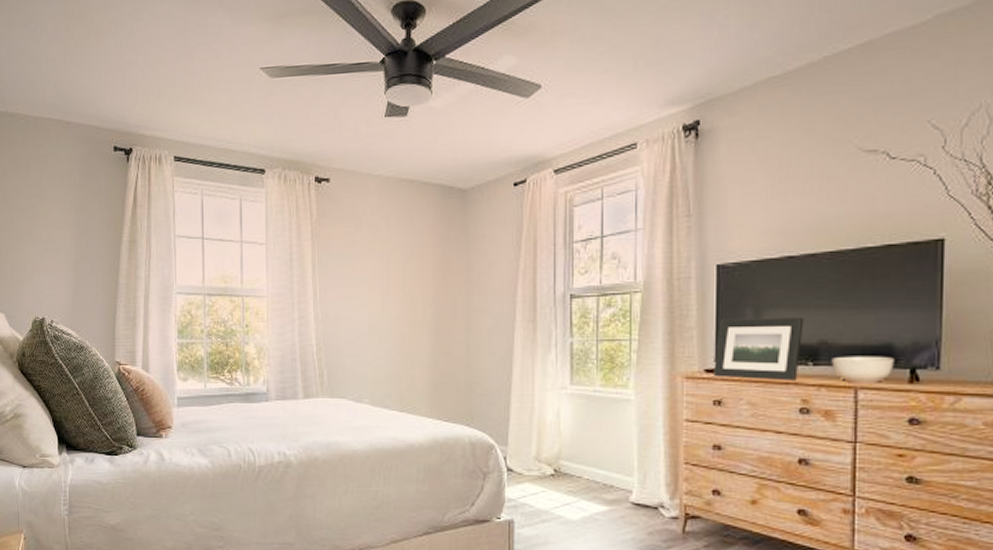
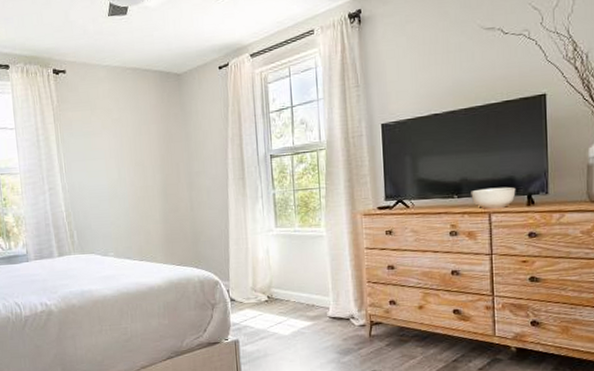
picture frame: present [714,318,804,381] -> none [384,161,449,213]

